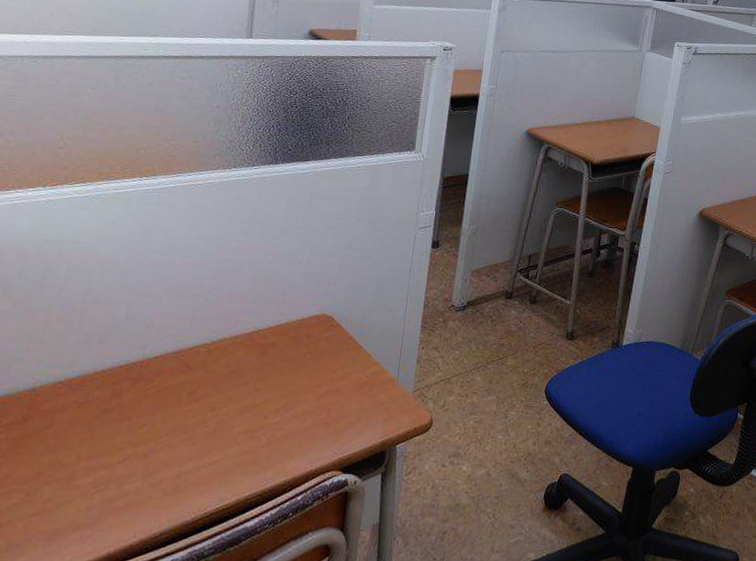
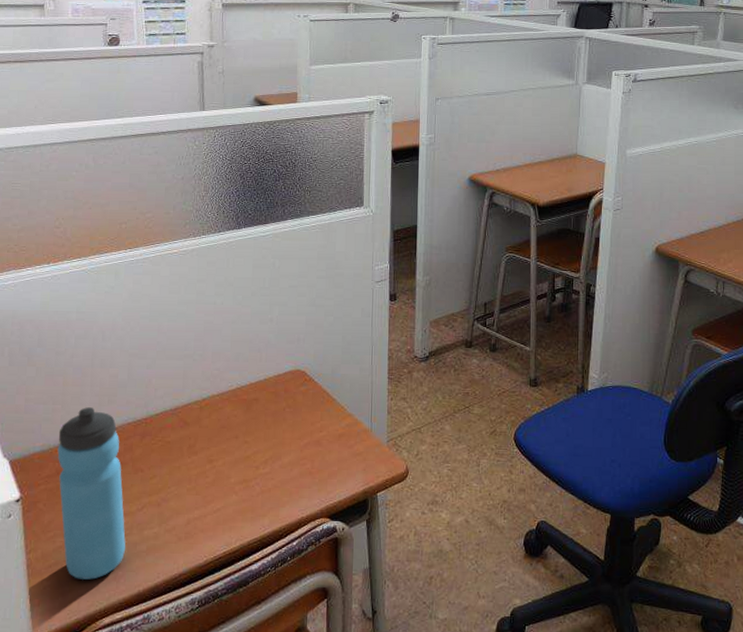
water bottle: none [20,347,107,541] -> present [57,407,126,580]

